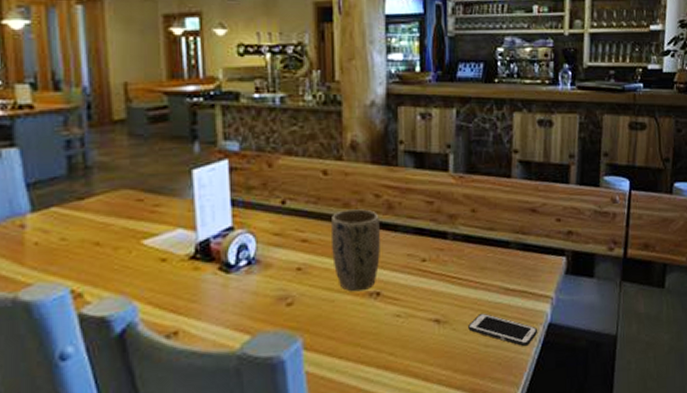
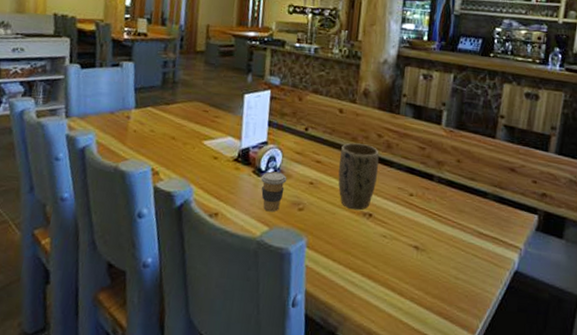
coffee cup: none [231,262,266,316] -> present [260,171,287,212]
cell phone: present [468,313,538,347] -> none [442,249,505,287]

